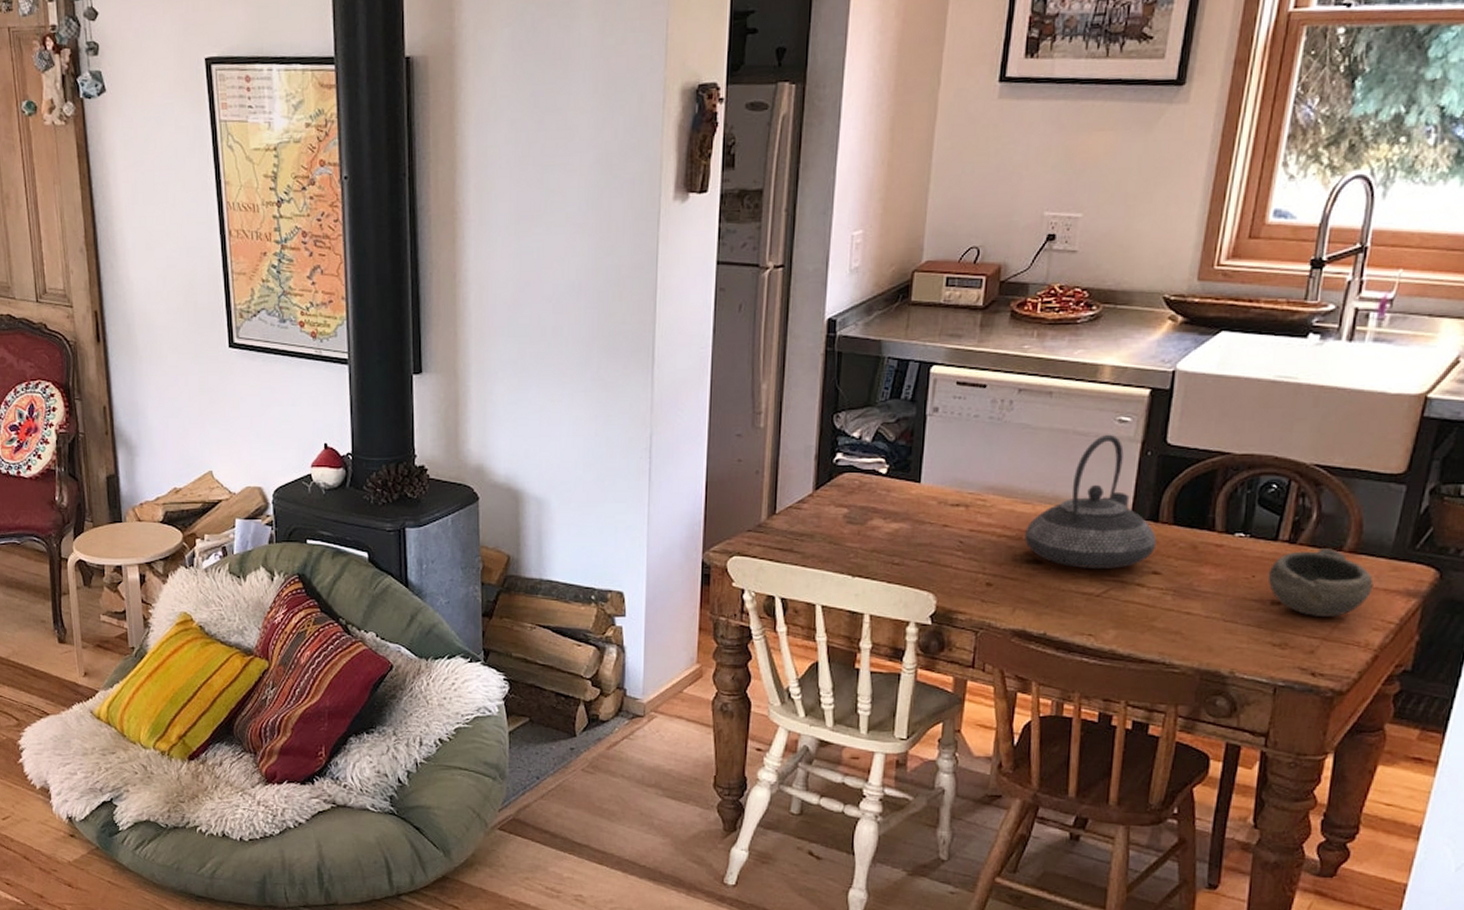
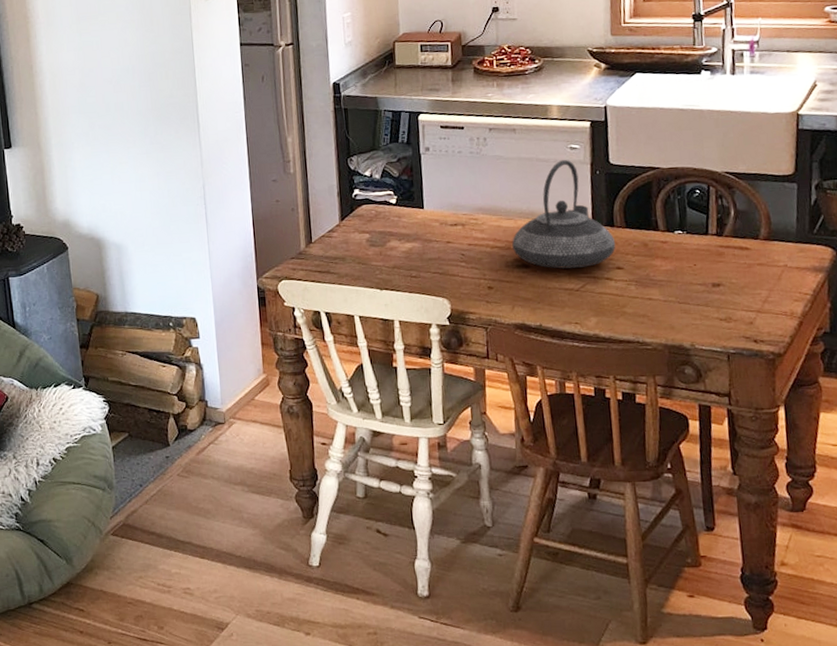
bowl: present [1267,548,1374,617] -> none [705,238,788,294]

